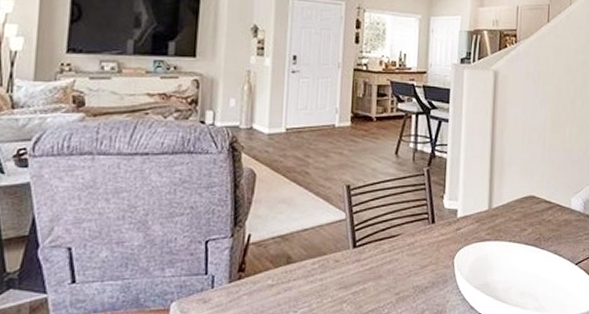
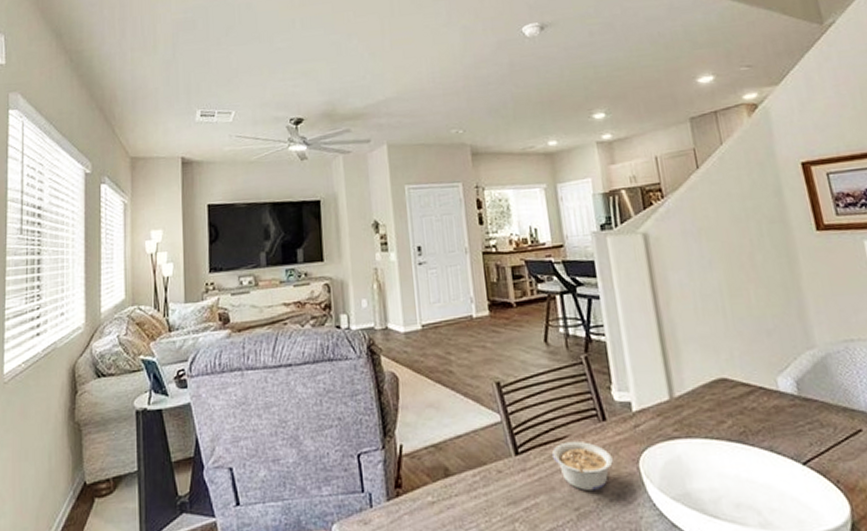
legume: none [385,238,434,280] -> present [552,441,613,492]

